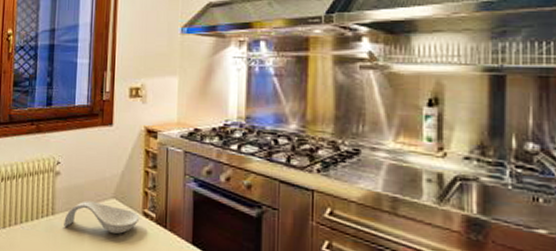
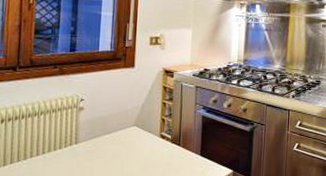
spoon rest: present [64,201,140,235] -> none [87,130,158,155]

